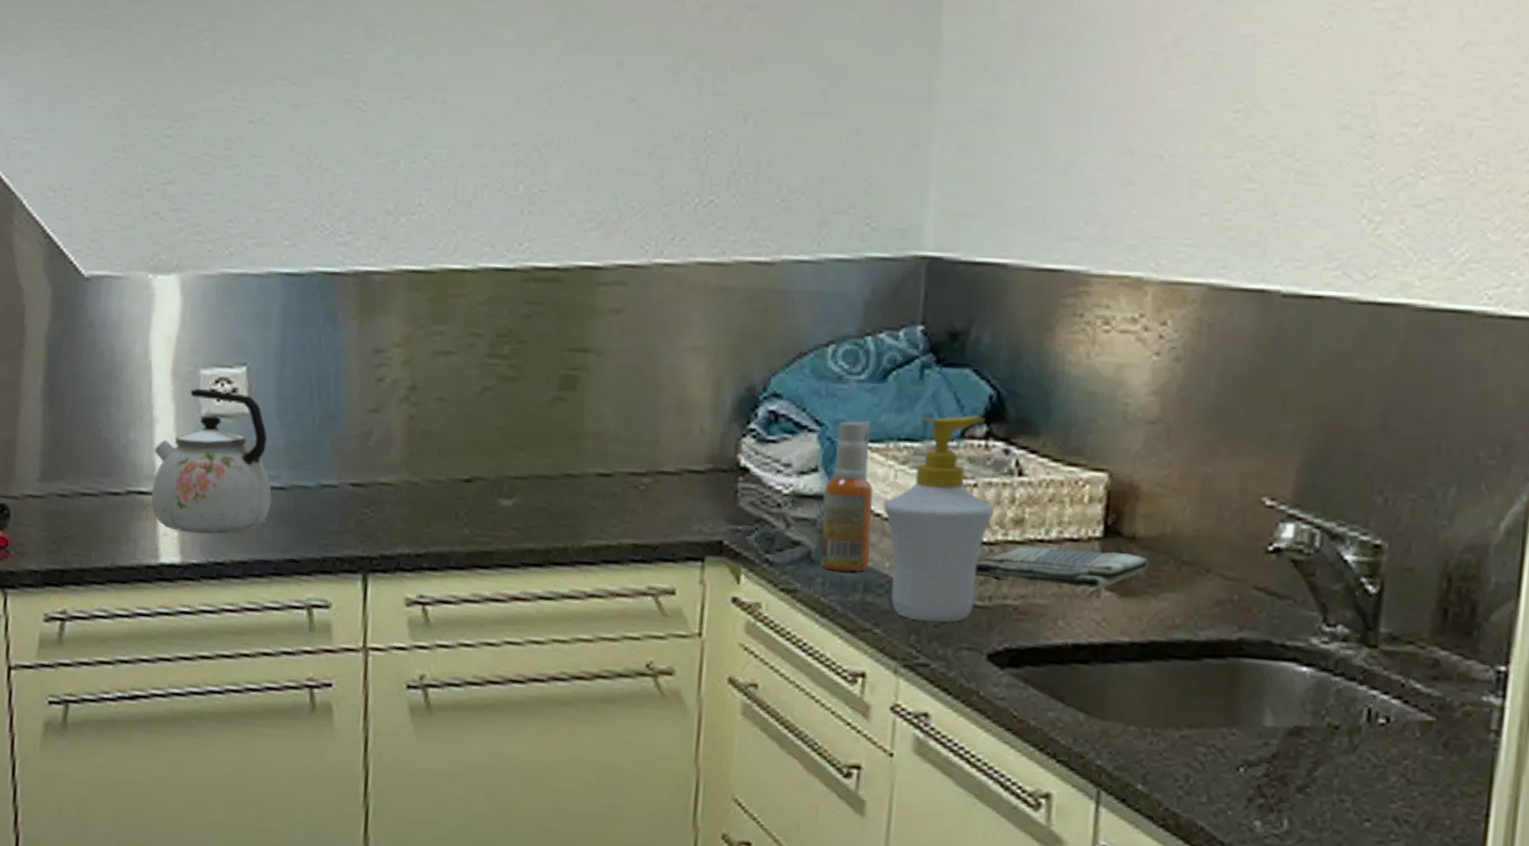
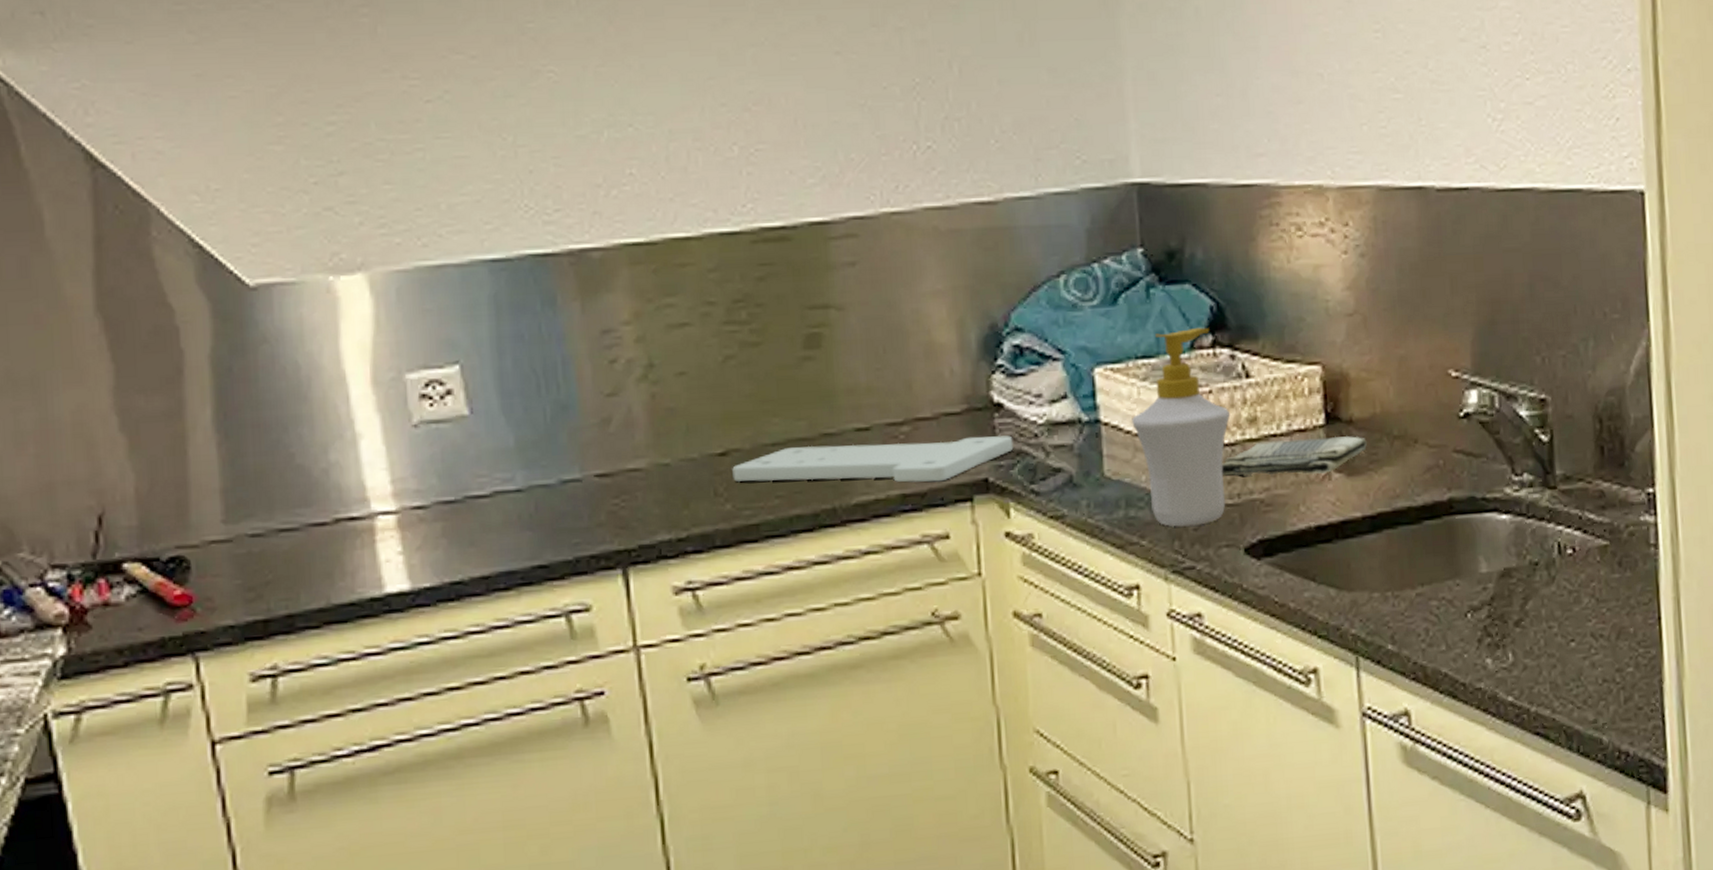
kettle: present [151,389,272,534] -> none [361,394,508,555]
cutting board: none [474,483,755,538] -> present [732,435,1014,483]
spray bottle: present [819,420,873,572] -> none [1076,343,1128,492]

